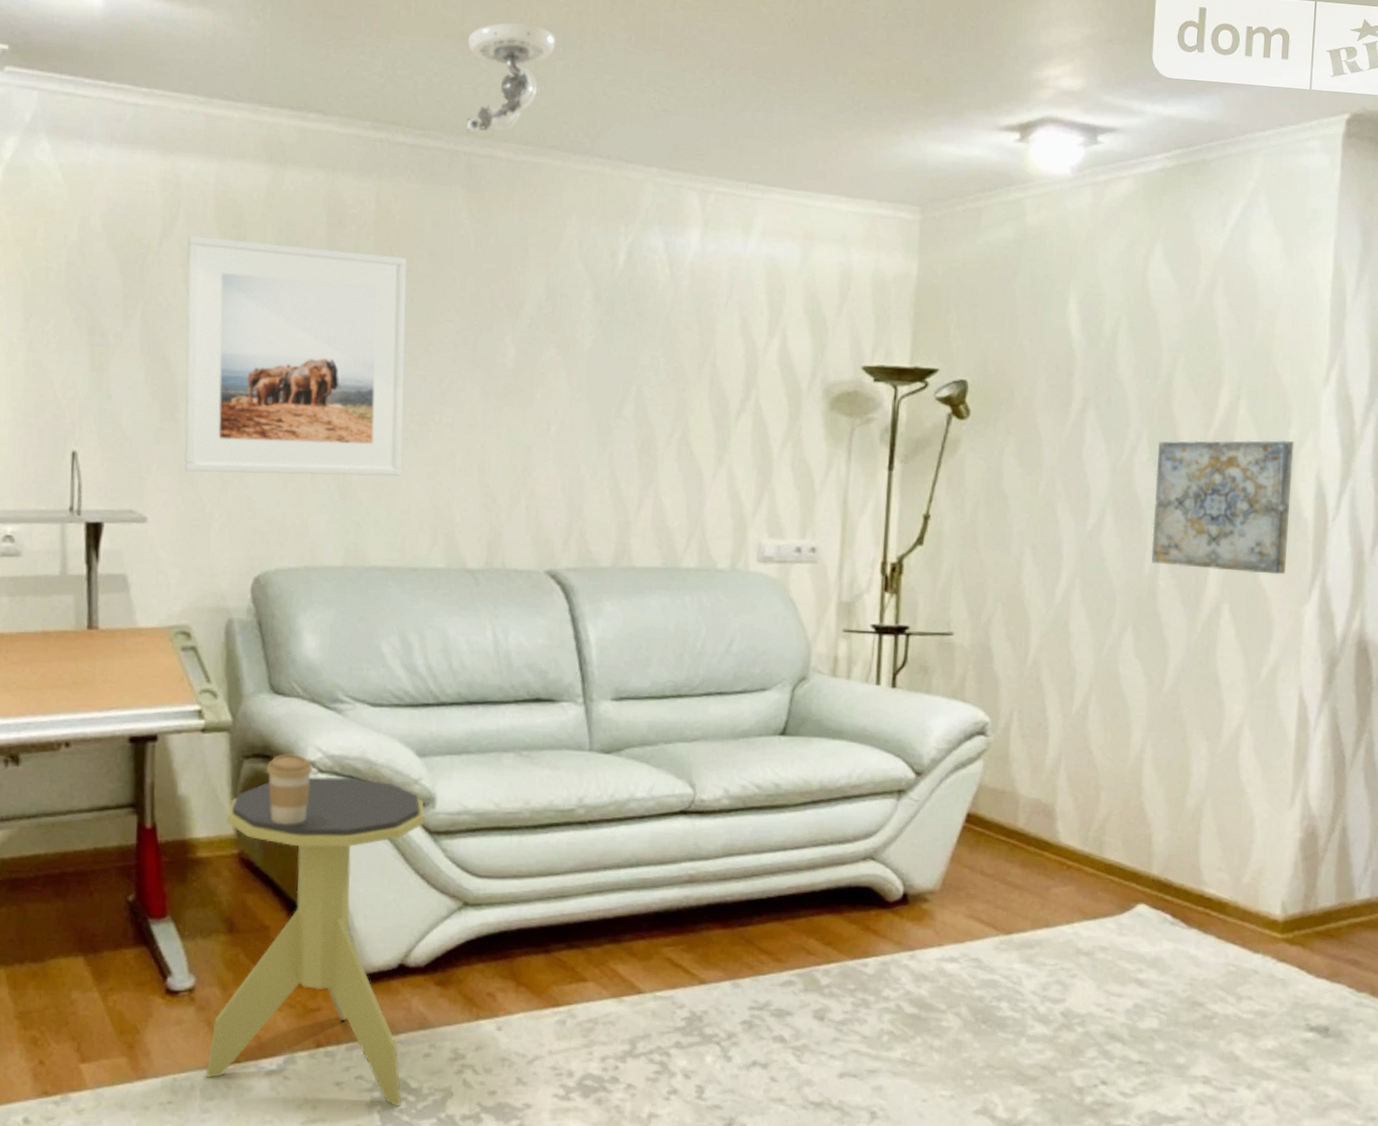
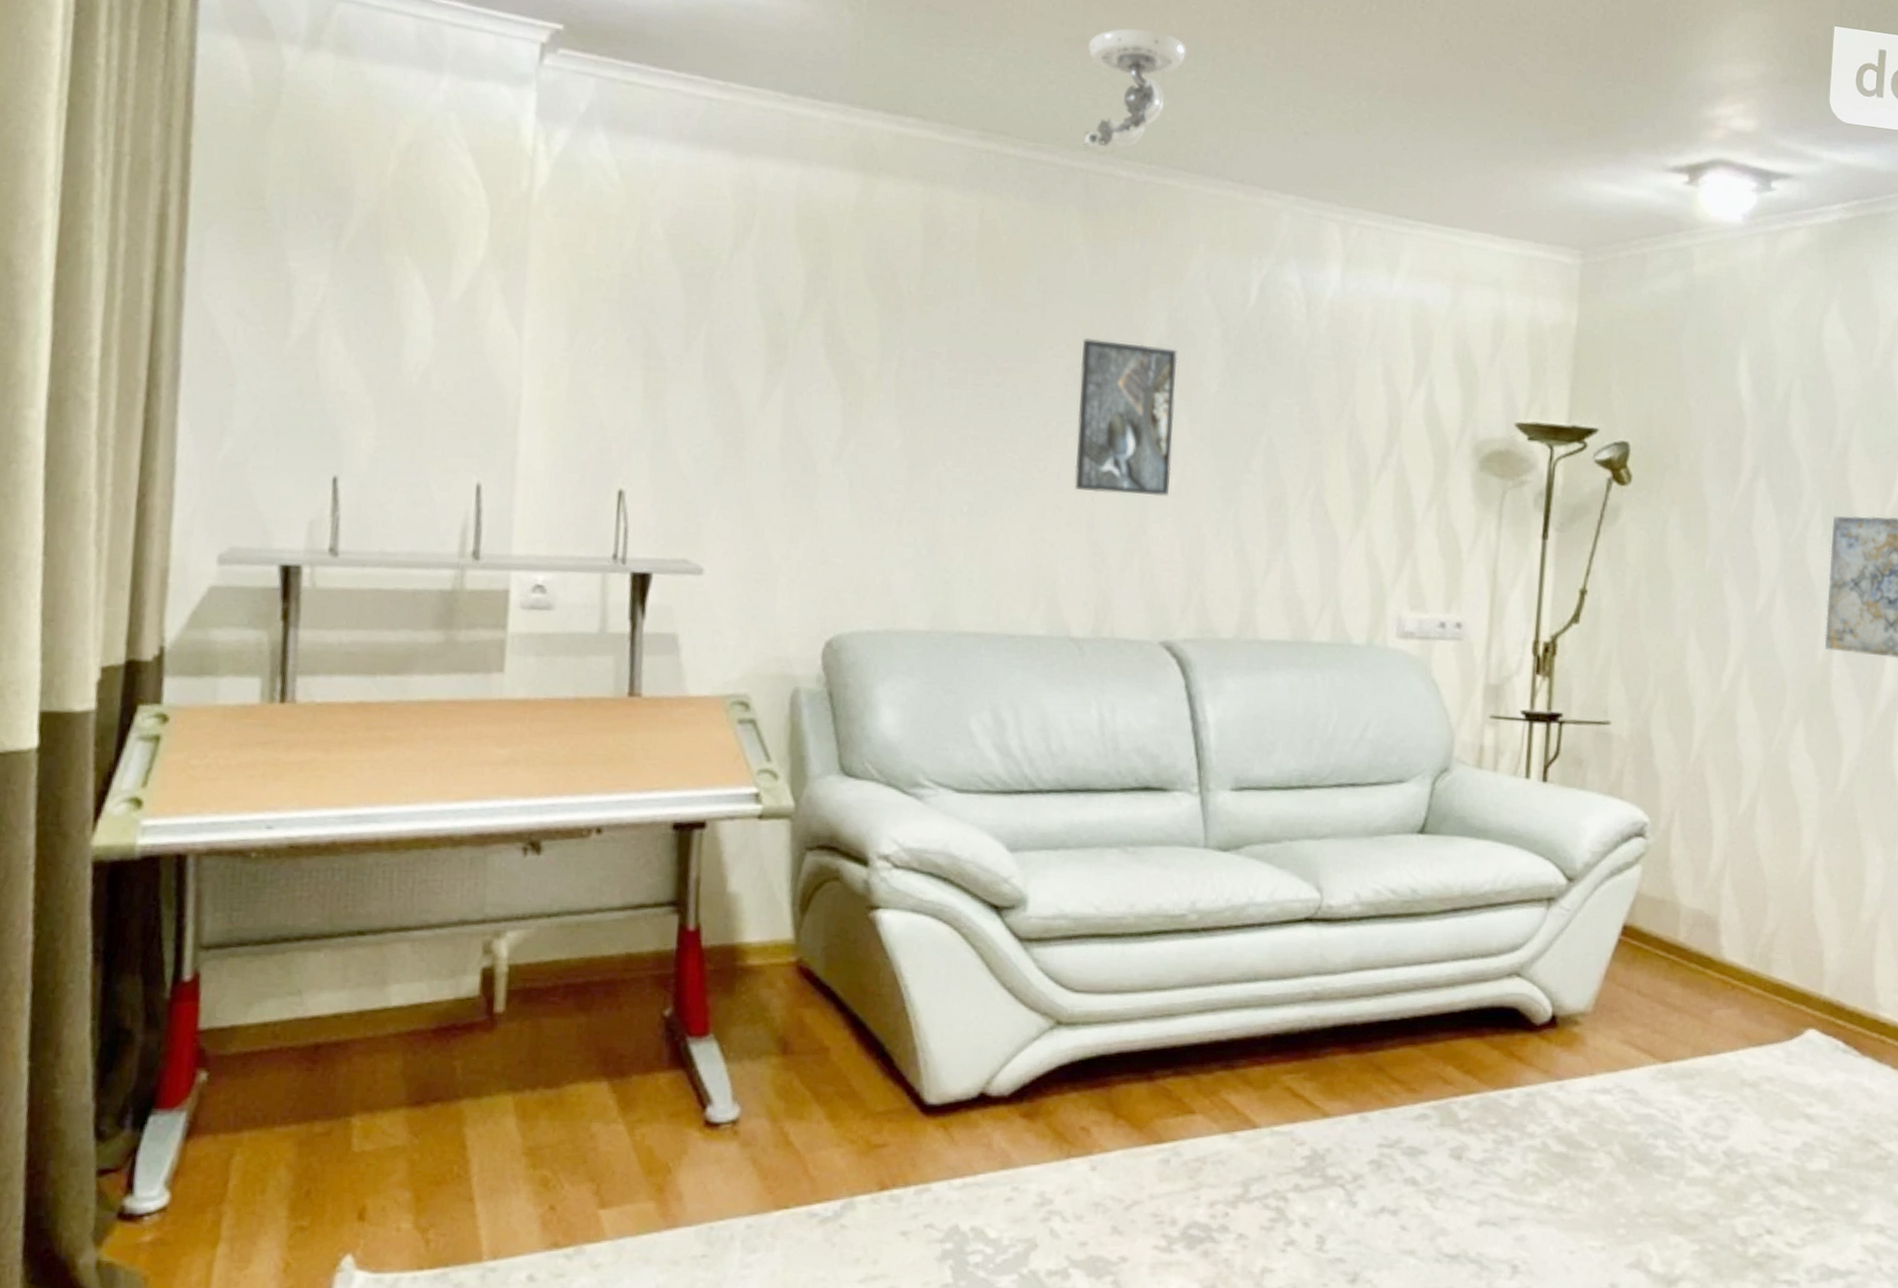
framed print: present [184,236,407,477] -> none [749,249,1013,530]
side table: present [205,776,426,1106] -> none [748,872,1016,1260]
coffee cup: present [266,754,313,825] -> none [832,845,886,929]
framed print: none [466,304,555,443] -> present [1074,338,1178,497]

